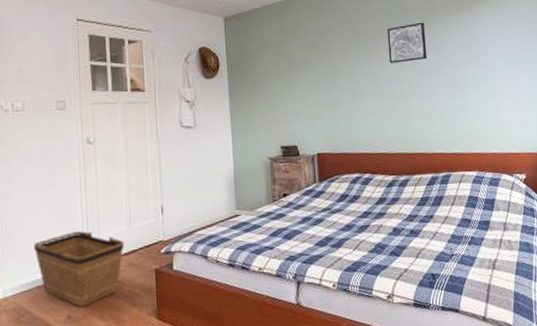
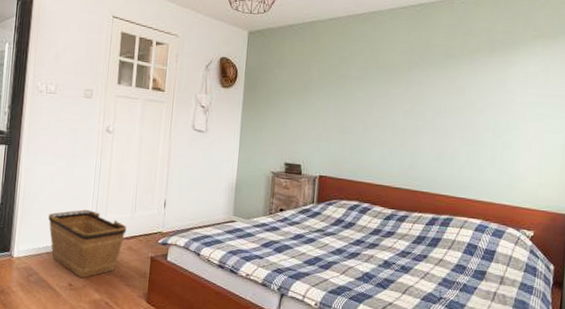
wall art: present [387,22,428,63] -> none [406,60,450,99]

